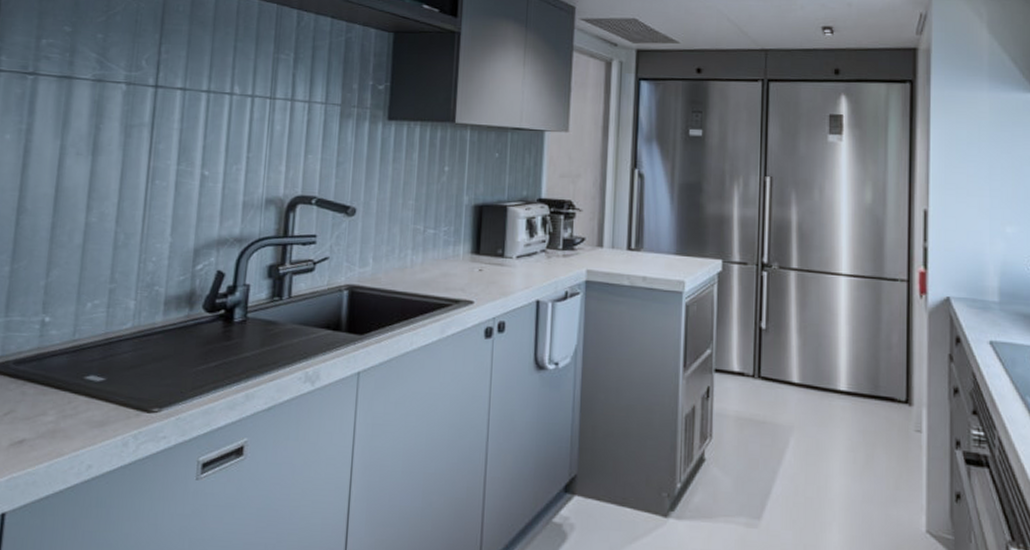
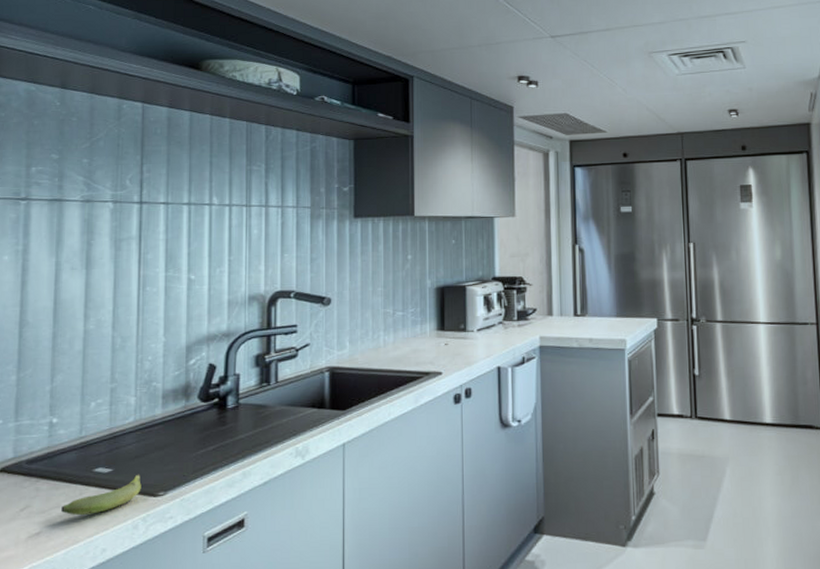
banana: none [47,386,135,426] -> present [61,474,141,515]

